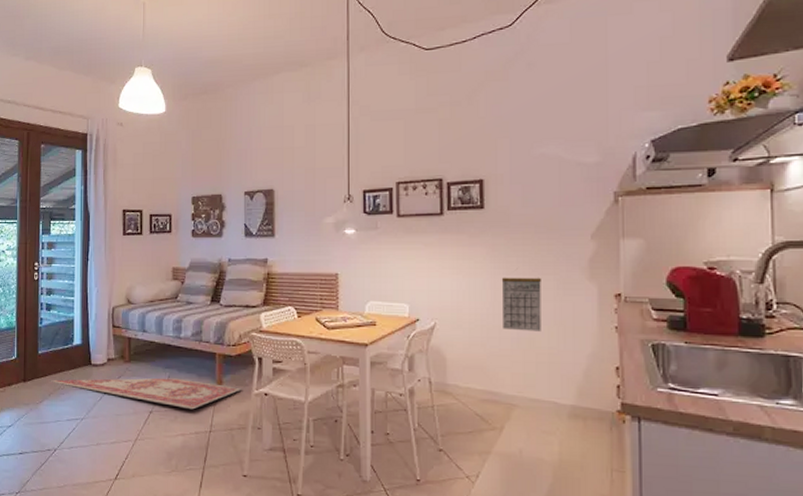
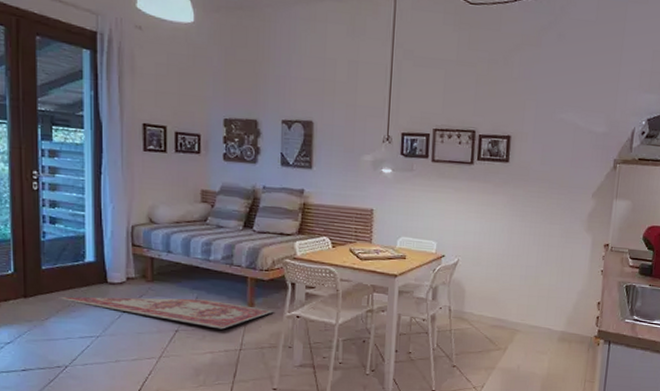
calendar: present [501,277,541,332] -> none [514,223,549,271]

